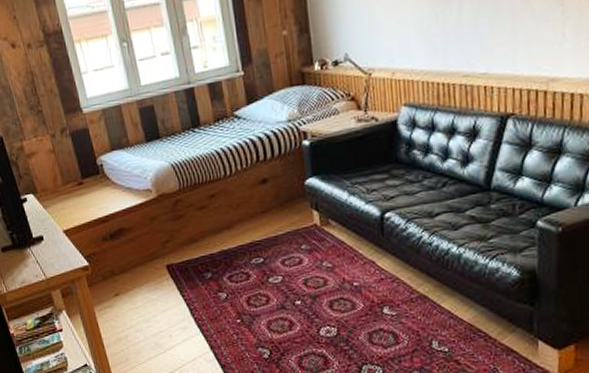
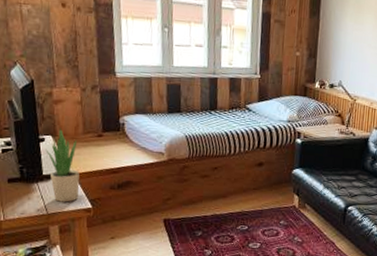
potted plant: none [30,182,73,264] -> present [45,127,80,202]

